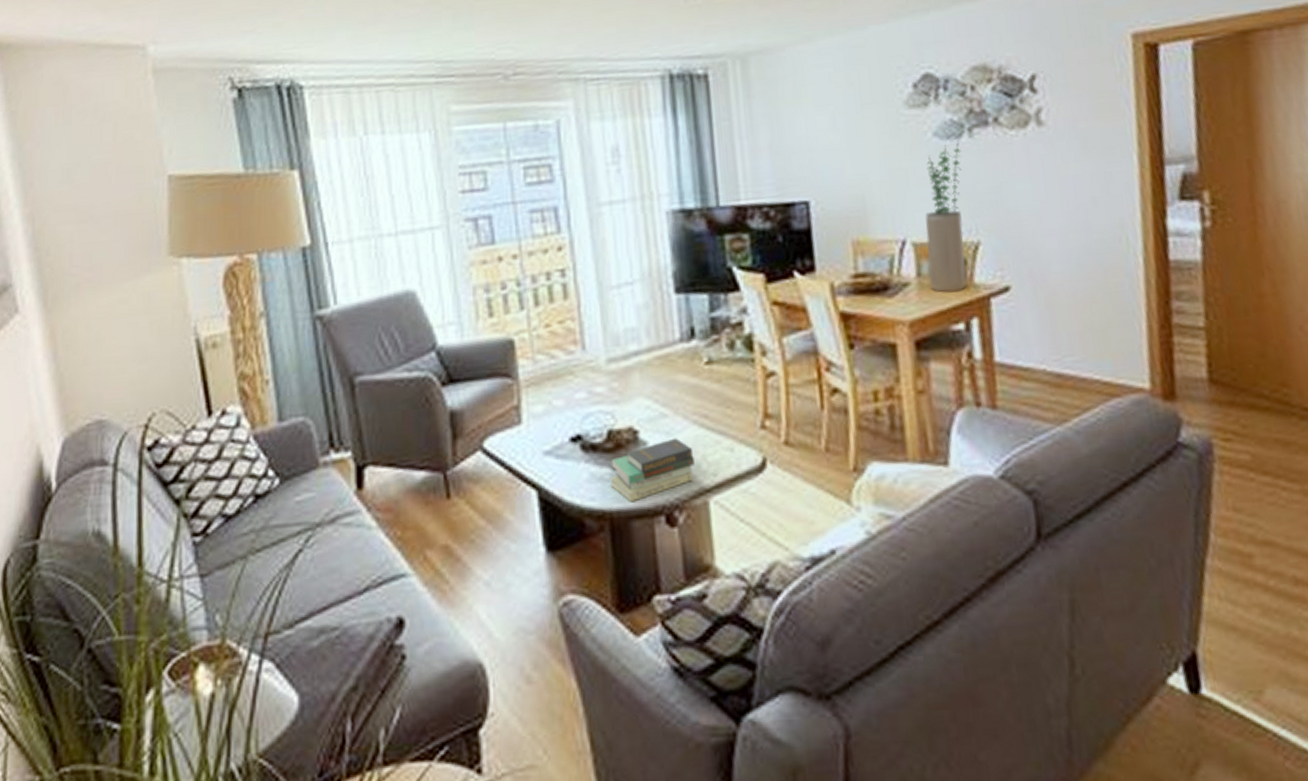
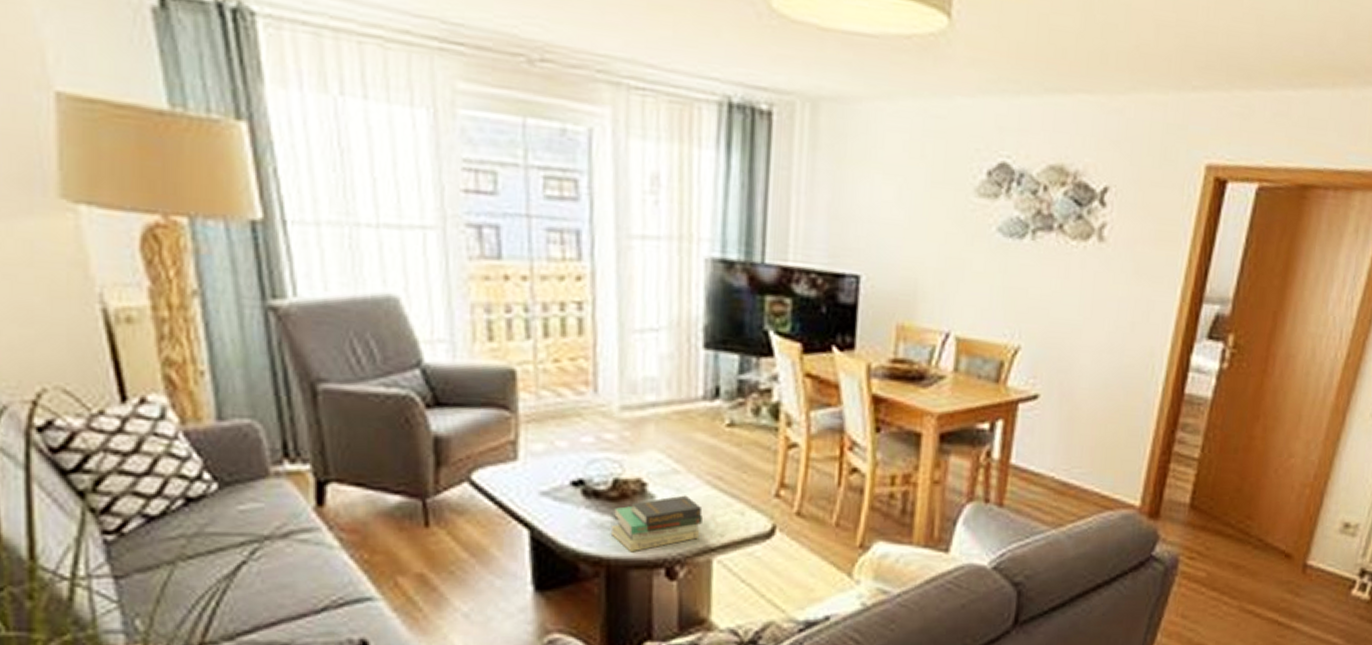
vase: present [925,140,967,294] -> none [965,241,1021,394]

